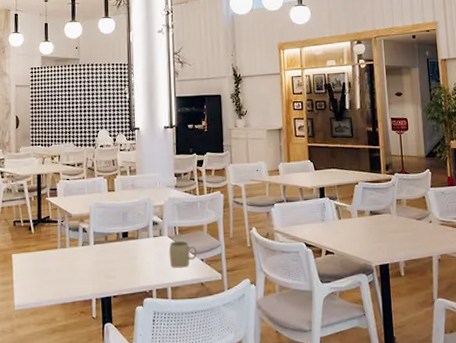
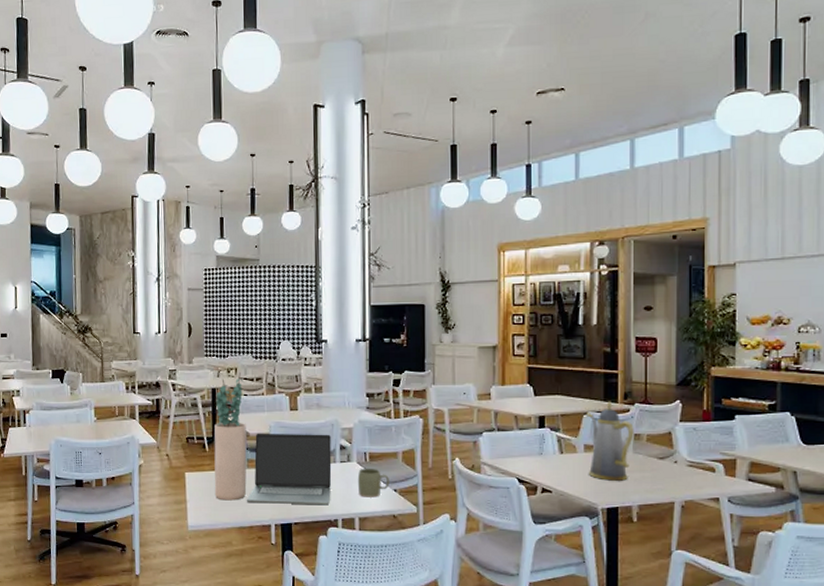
vase: none [39,159,70,279] -> present [214,372,247,501]
laptop: none [69,211,146,280] -> present [246,433,332,506]
coffee pot: none [357,172,396,241] -> present [586,401,634,481]

